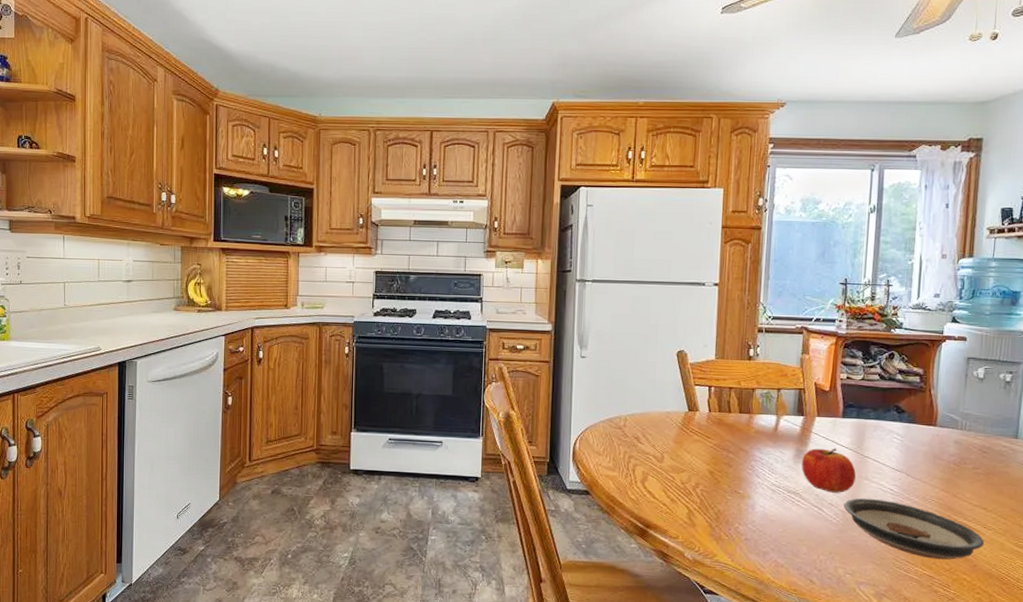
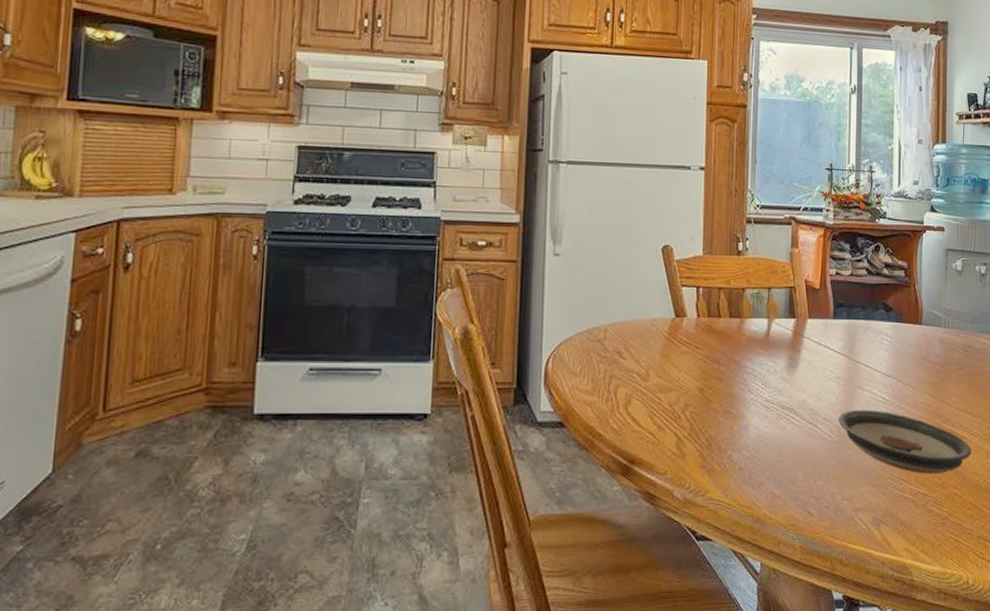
fruit: present [801,448,856,493] -> none [795,354,849,406]

